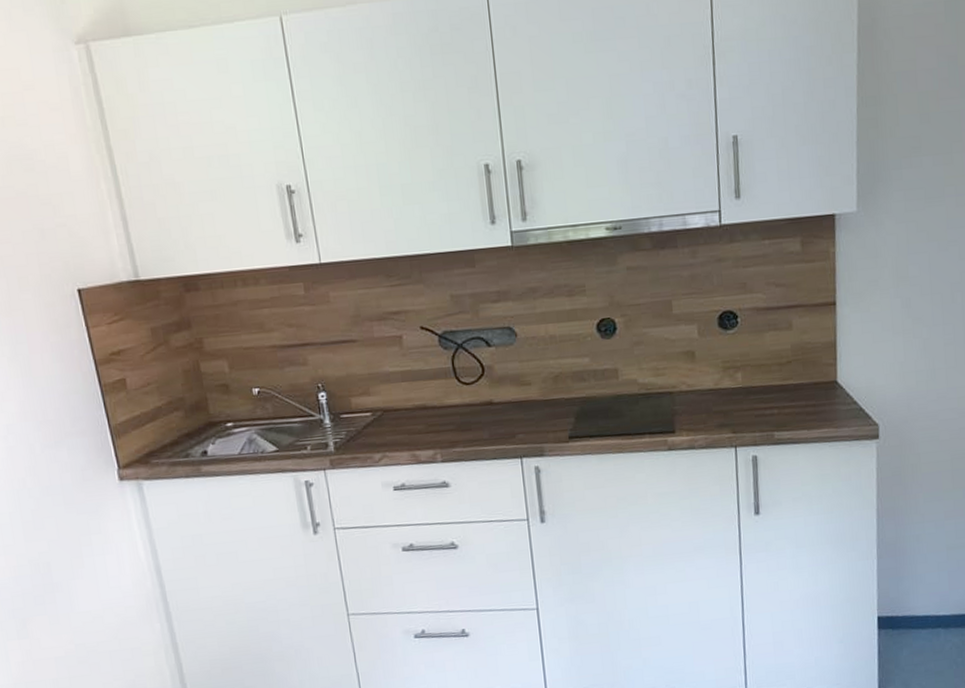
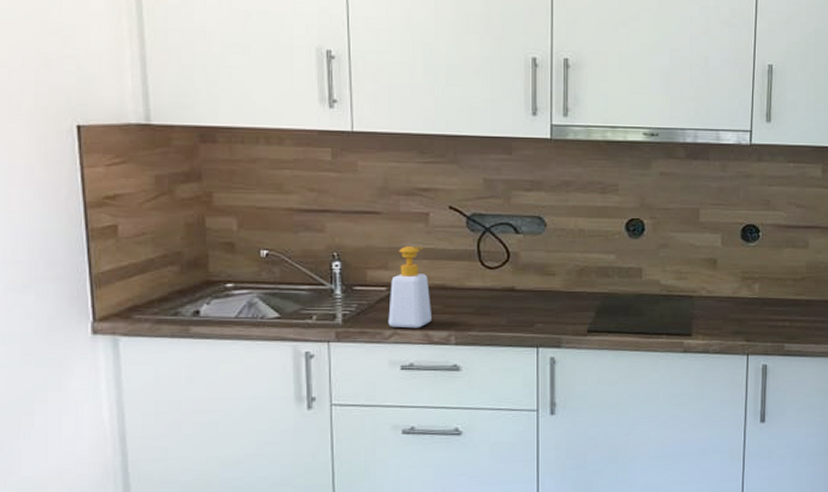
soap bottle: none [374,369,417,451] -> present [388,246,431,329]

